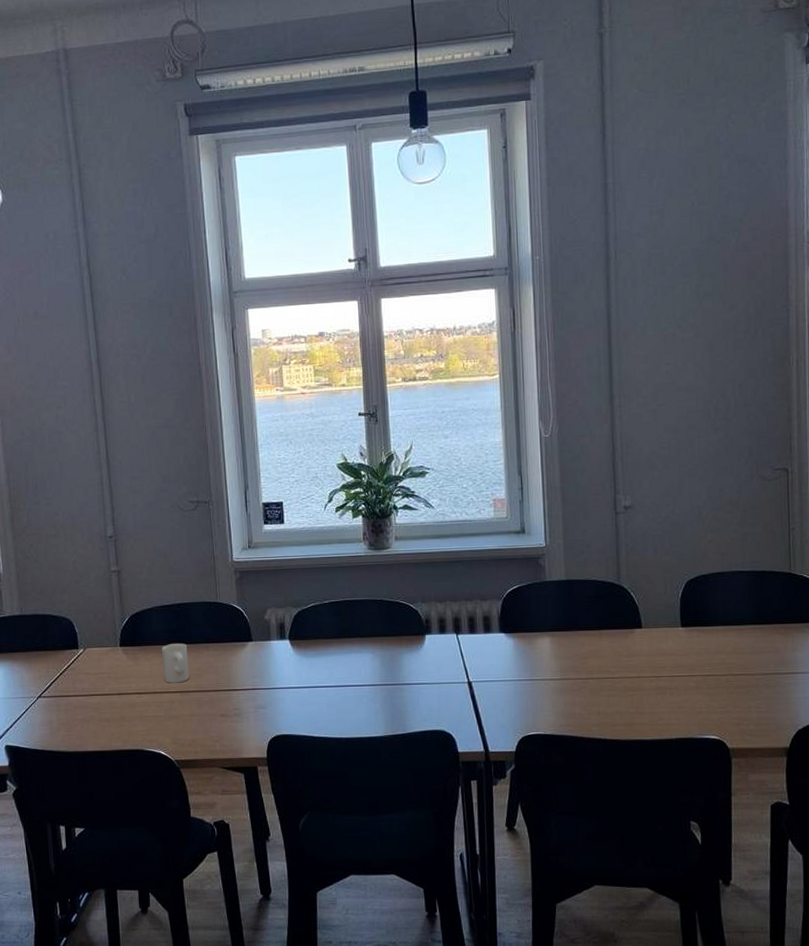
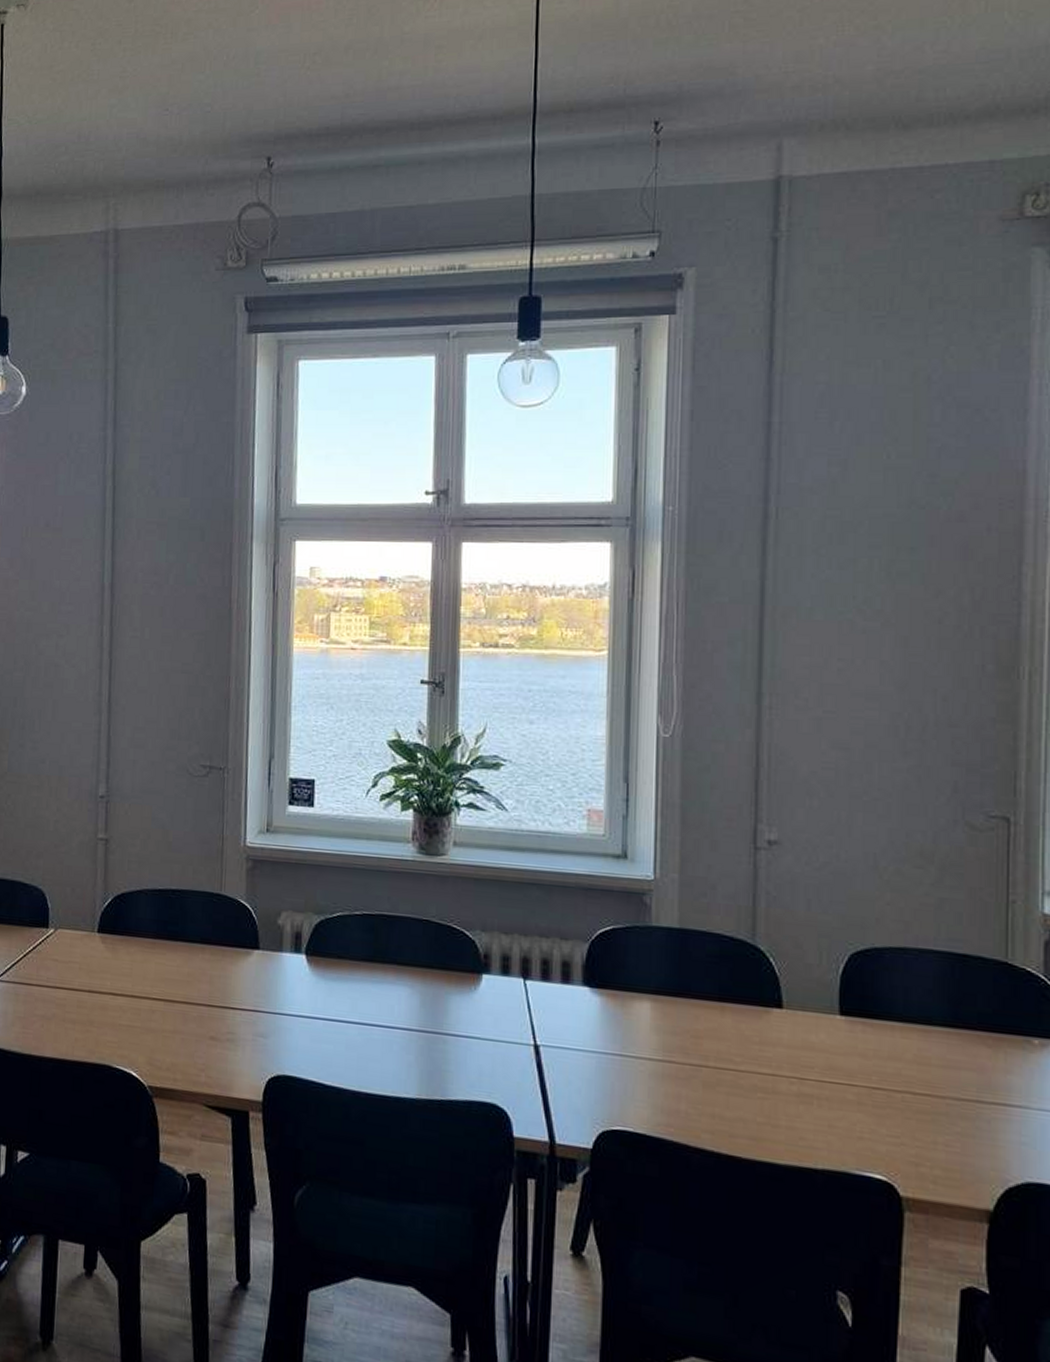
cup: present [162,643,190,683] -> none [145,938,179,989]

